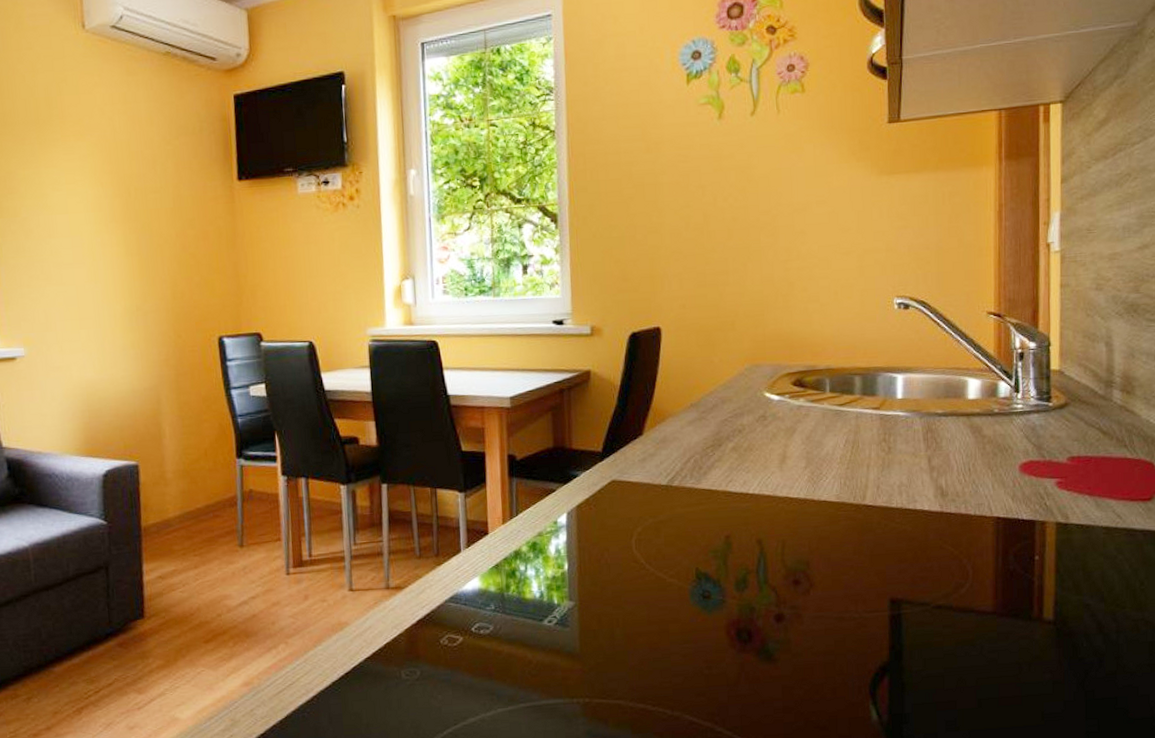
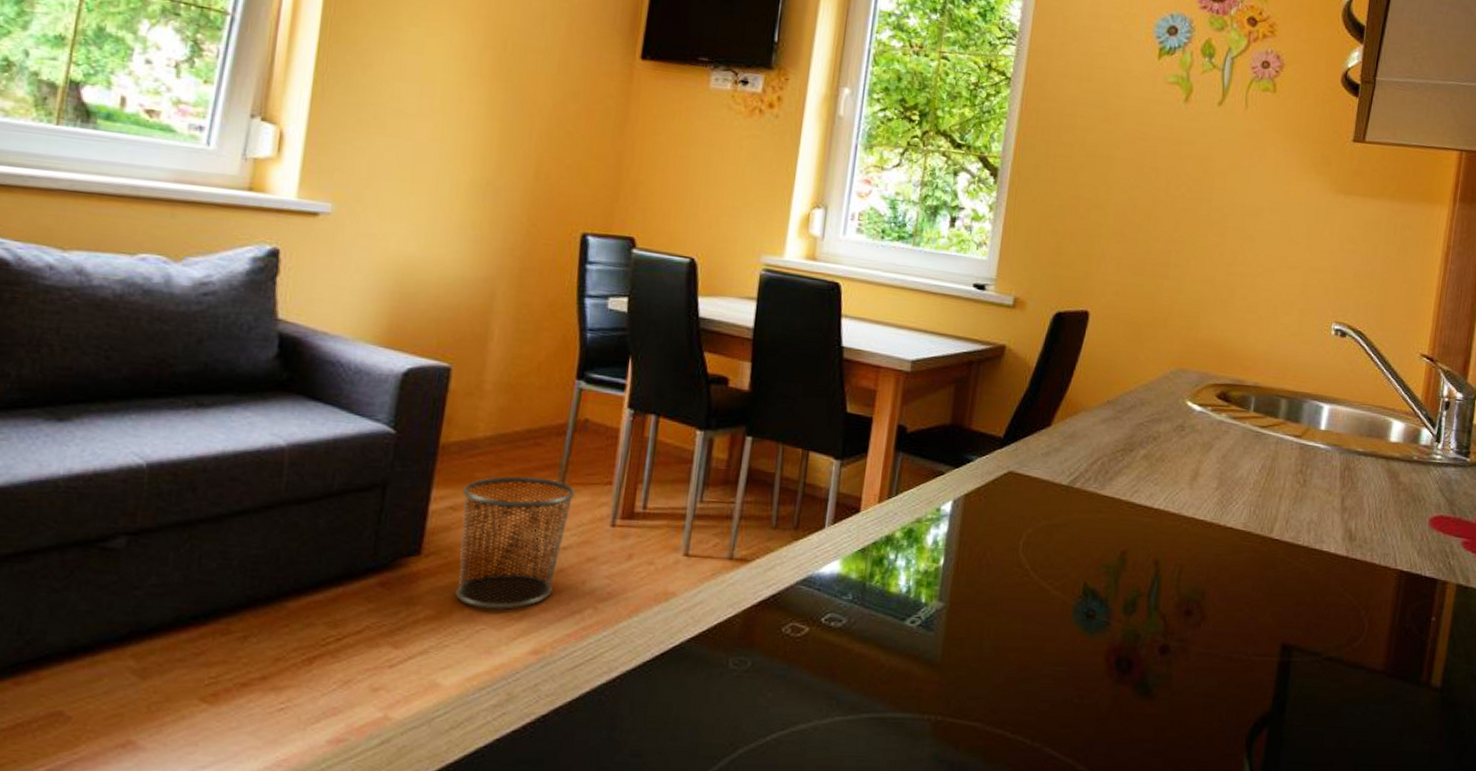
waste bin: none [166,542,254,654] -> present [455,475,576,609]

